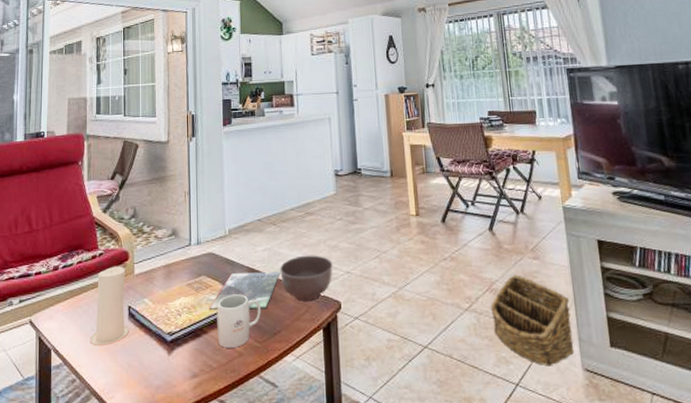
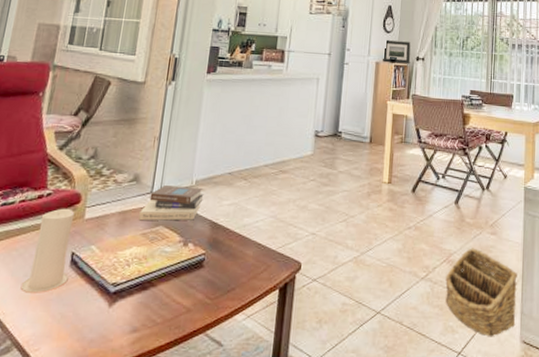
books: none [182,236,238,272] -> present [138,185,204,221]
magazine: present [208,272,280,311] -> none [161,226,244,265]
mug: present [217,294,261,349] -> none [166,247,218,304]
bowl: present [280,255,333,302] -> none [243,213,299,260]
picture frame: none [392,70,419,94] -> present [383,40,411,64]

